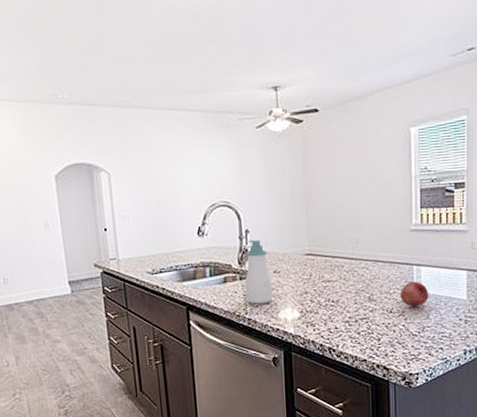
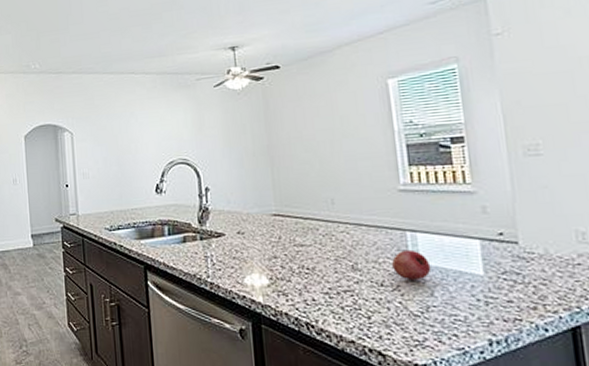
soap bottle: present [245,239,273,304] -> none [206,198,238,267]

